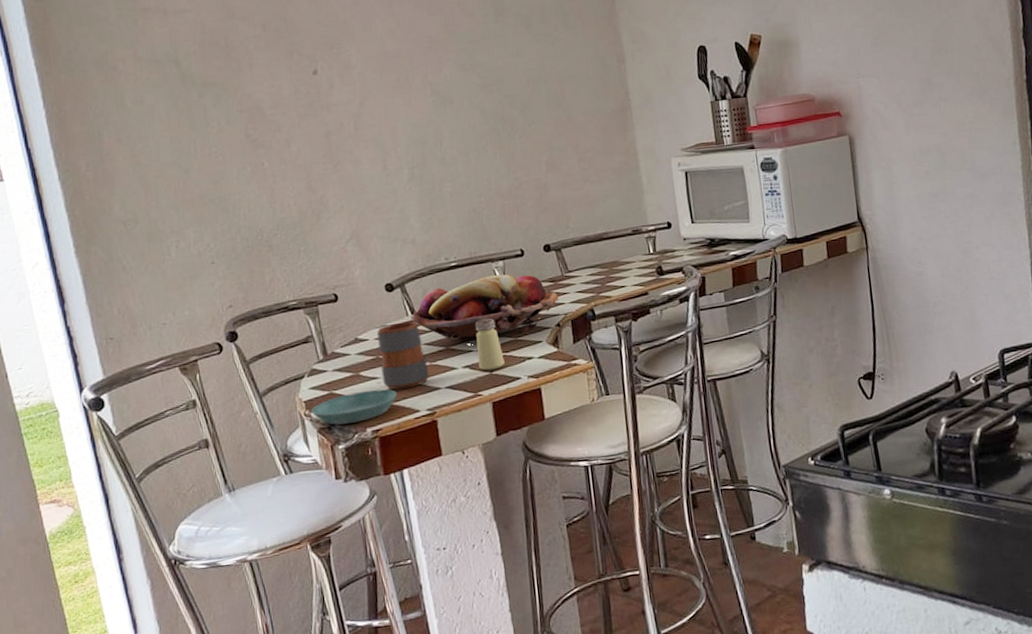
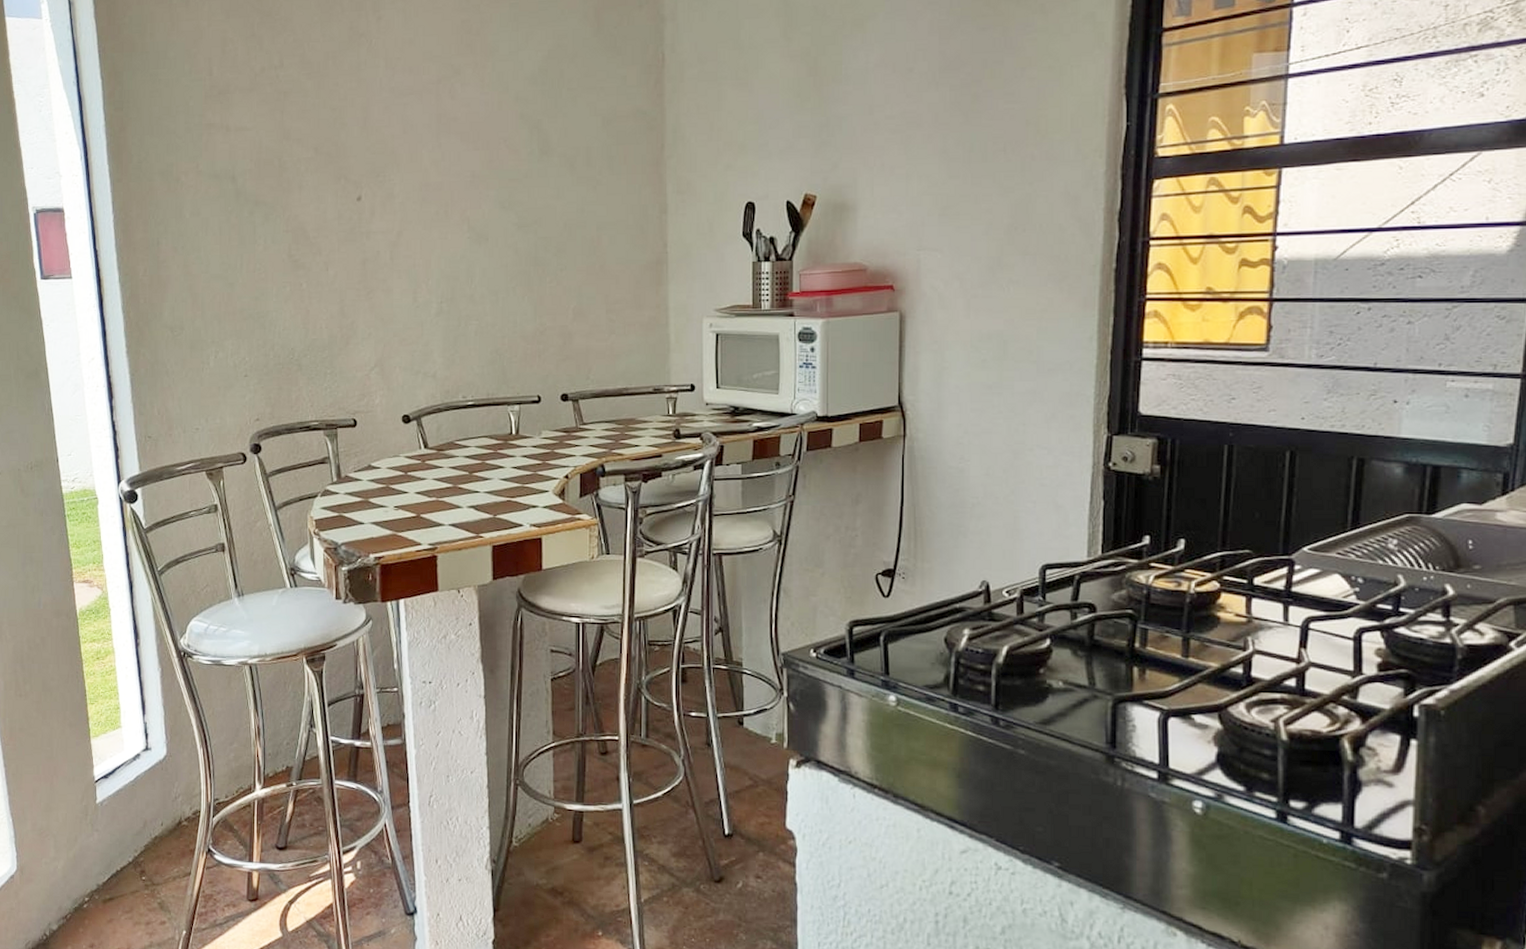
saucer: present [311,389,397,425] -> none [320,517,402,547]
mug: present [377,321,430,390] -> none [390,454,435,521]
fruit basket: present [410,274,559,344] -> none [423,418,571,483]
saltshaker: present [475,318,505,371] -> none [484,461,509,514]

